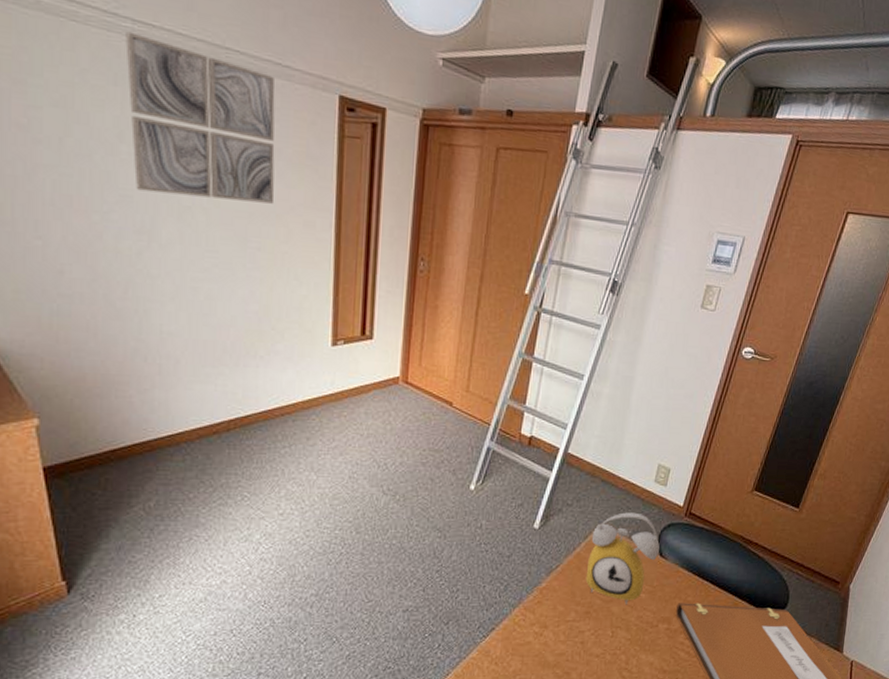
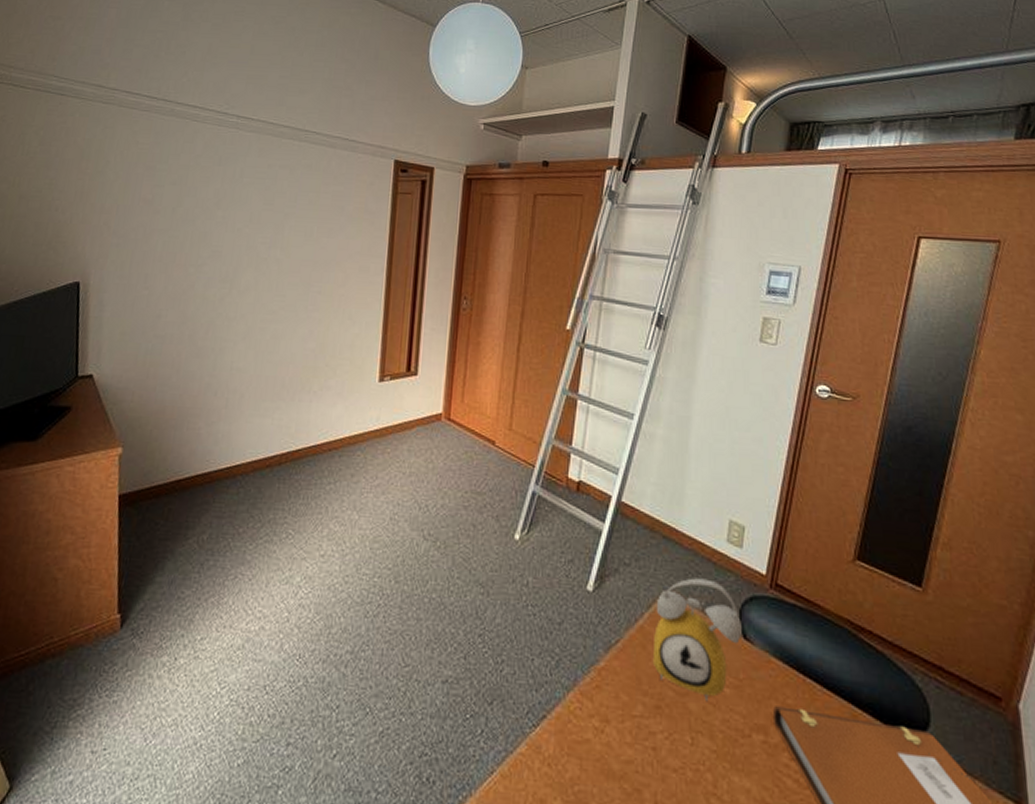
wall art: present [125,31,275,204] -> none [225,125,342,253]

